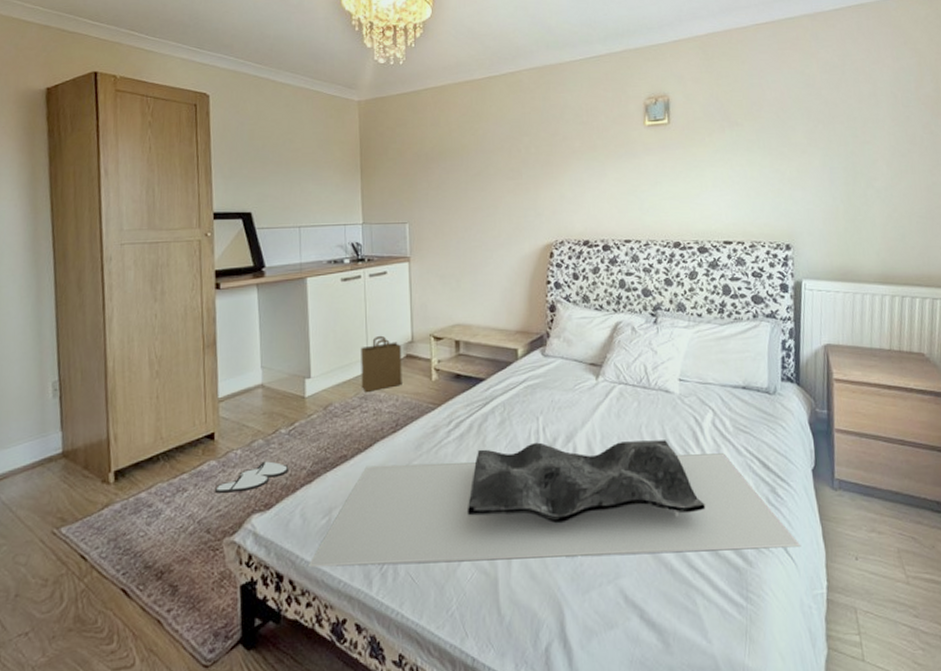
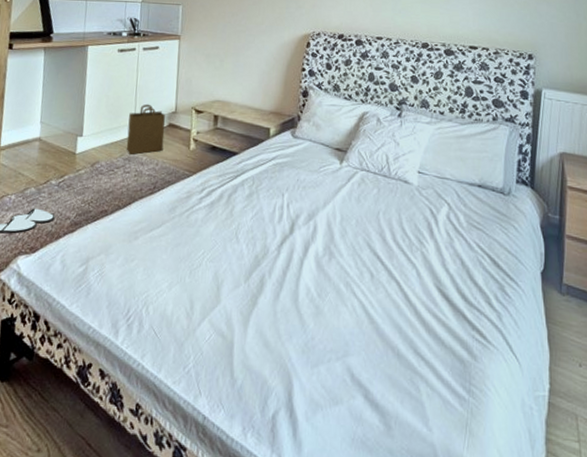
throw blanket: present [307,440,801,568] -> none [62,217,526,347]

